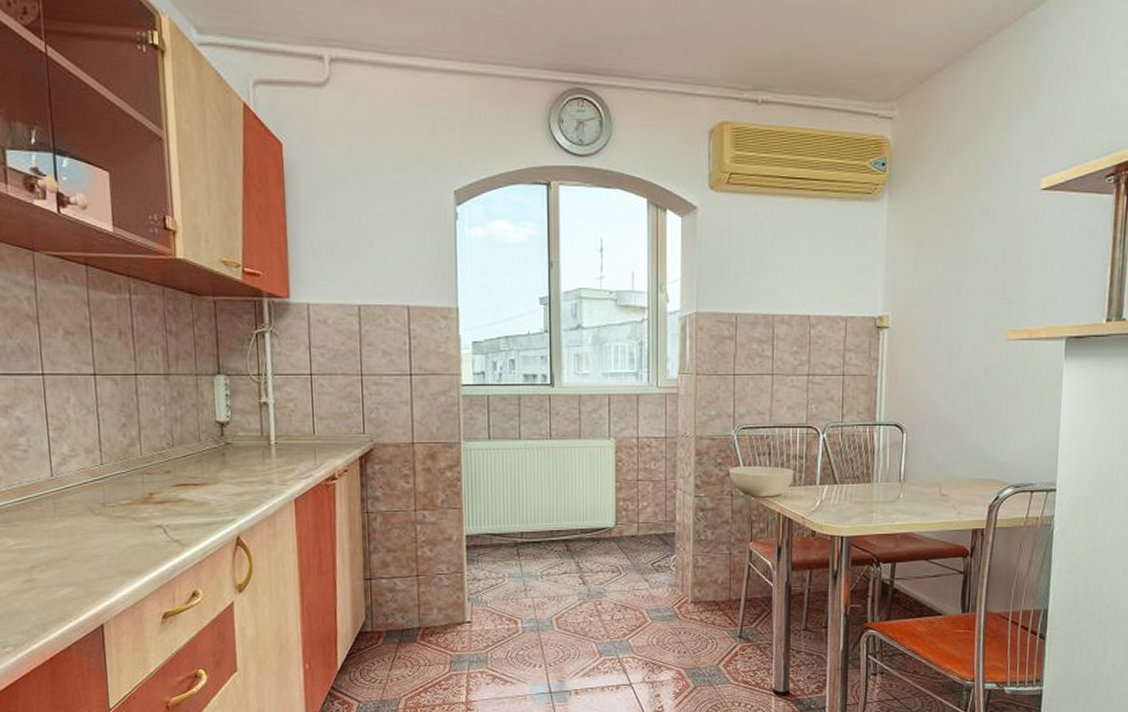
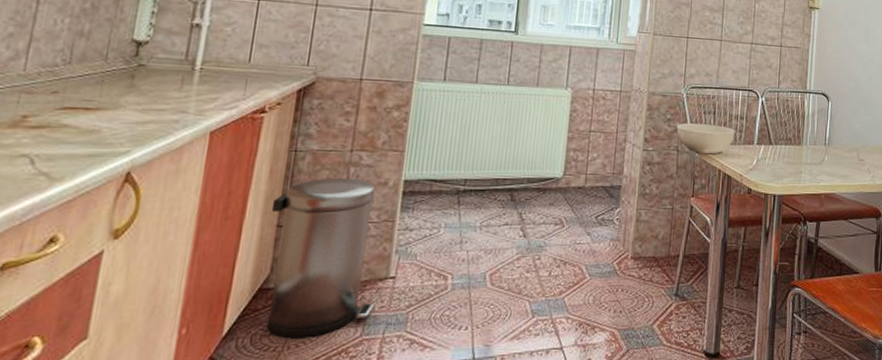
pedal bin: none [356,535,458,674] -> present [267,177,376,339]

